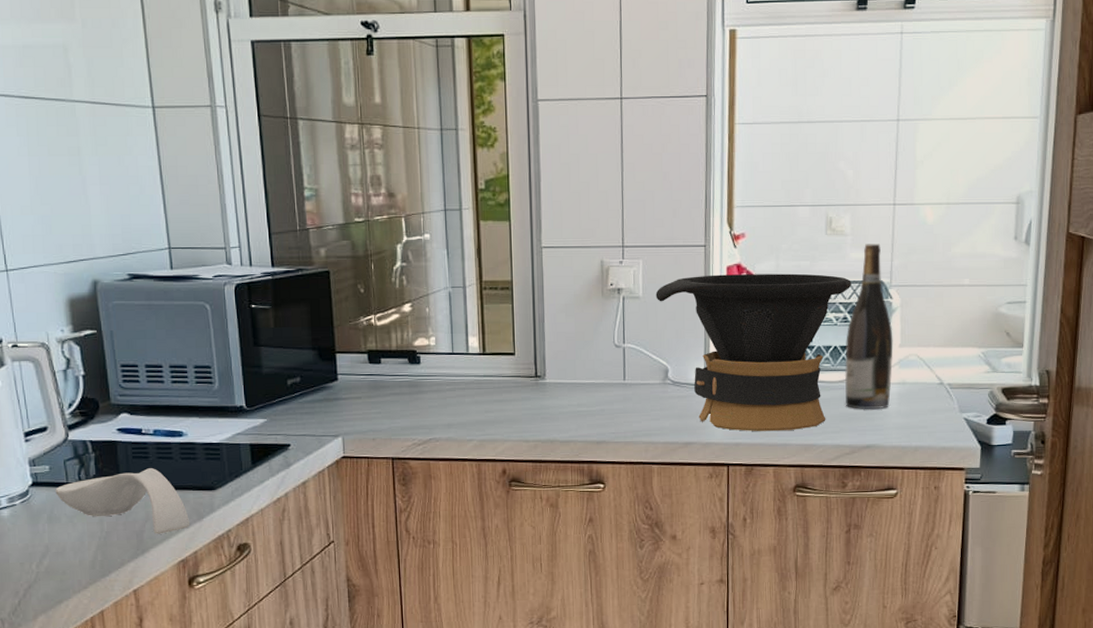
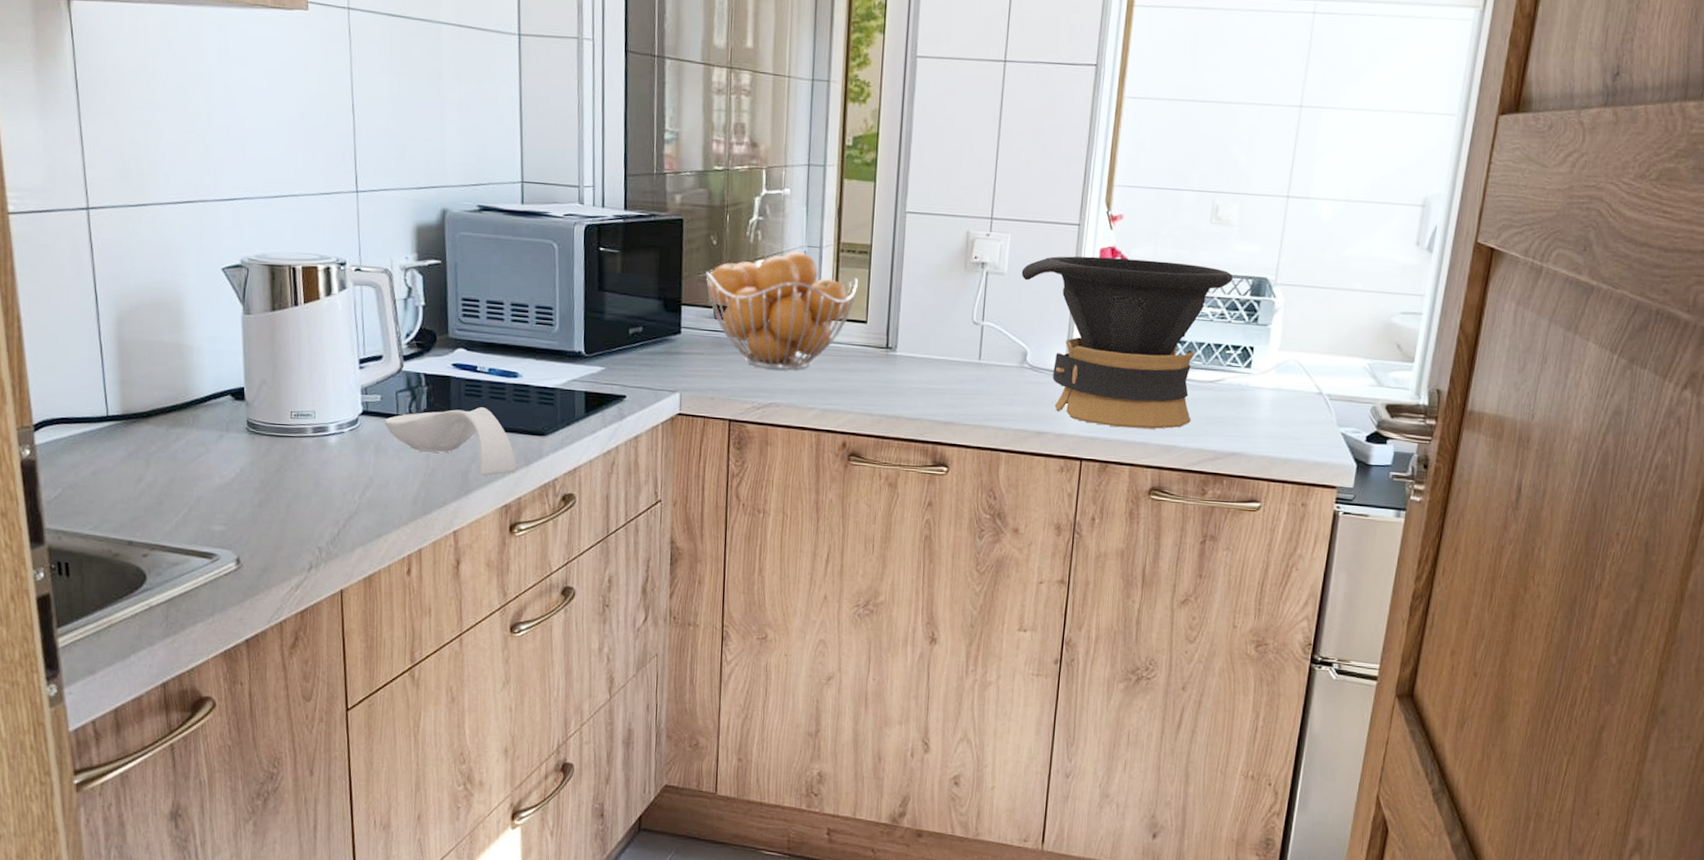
fruit basket: none [356,293,504,407] -> present [706,251,859,370]
wine bottle: present [844,244,893,409] -> none [1214,236,1273,415]

